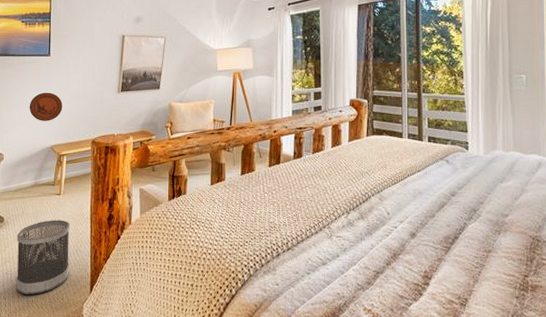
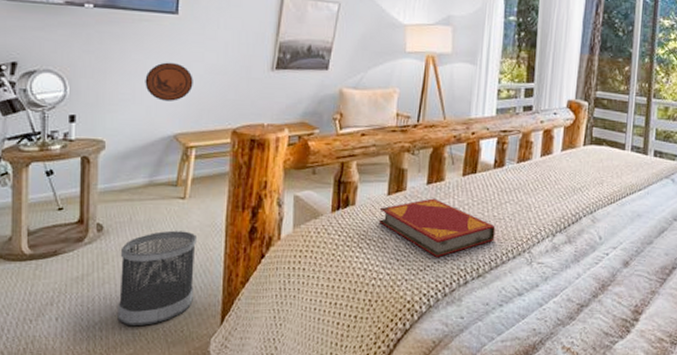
hardback book: none [205,186,299,234] -> present [378,198,496,257]

